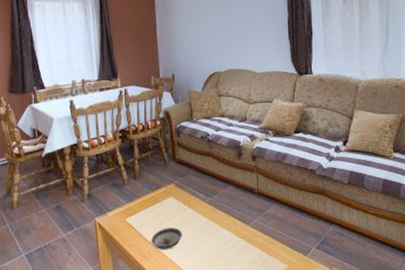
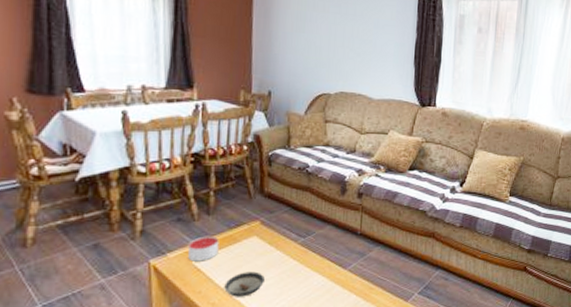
candle: none [121,197,145,219] -> present [187,236,219,262]

